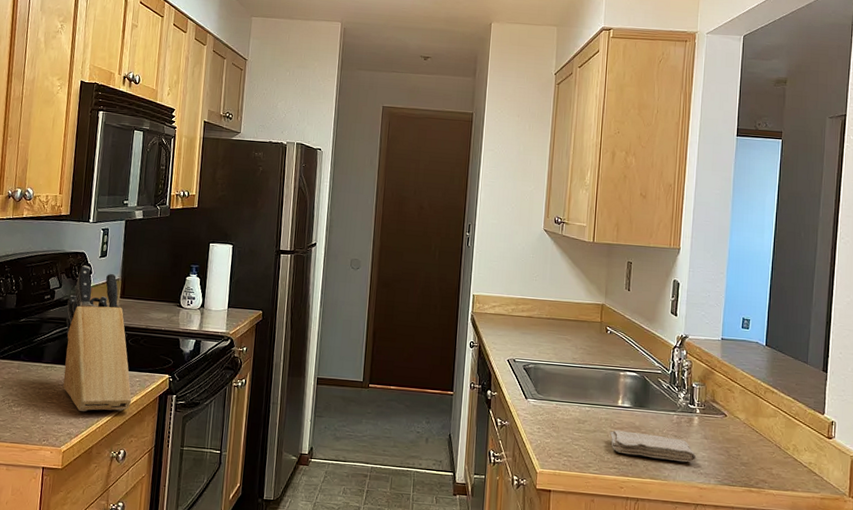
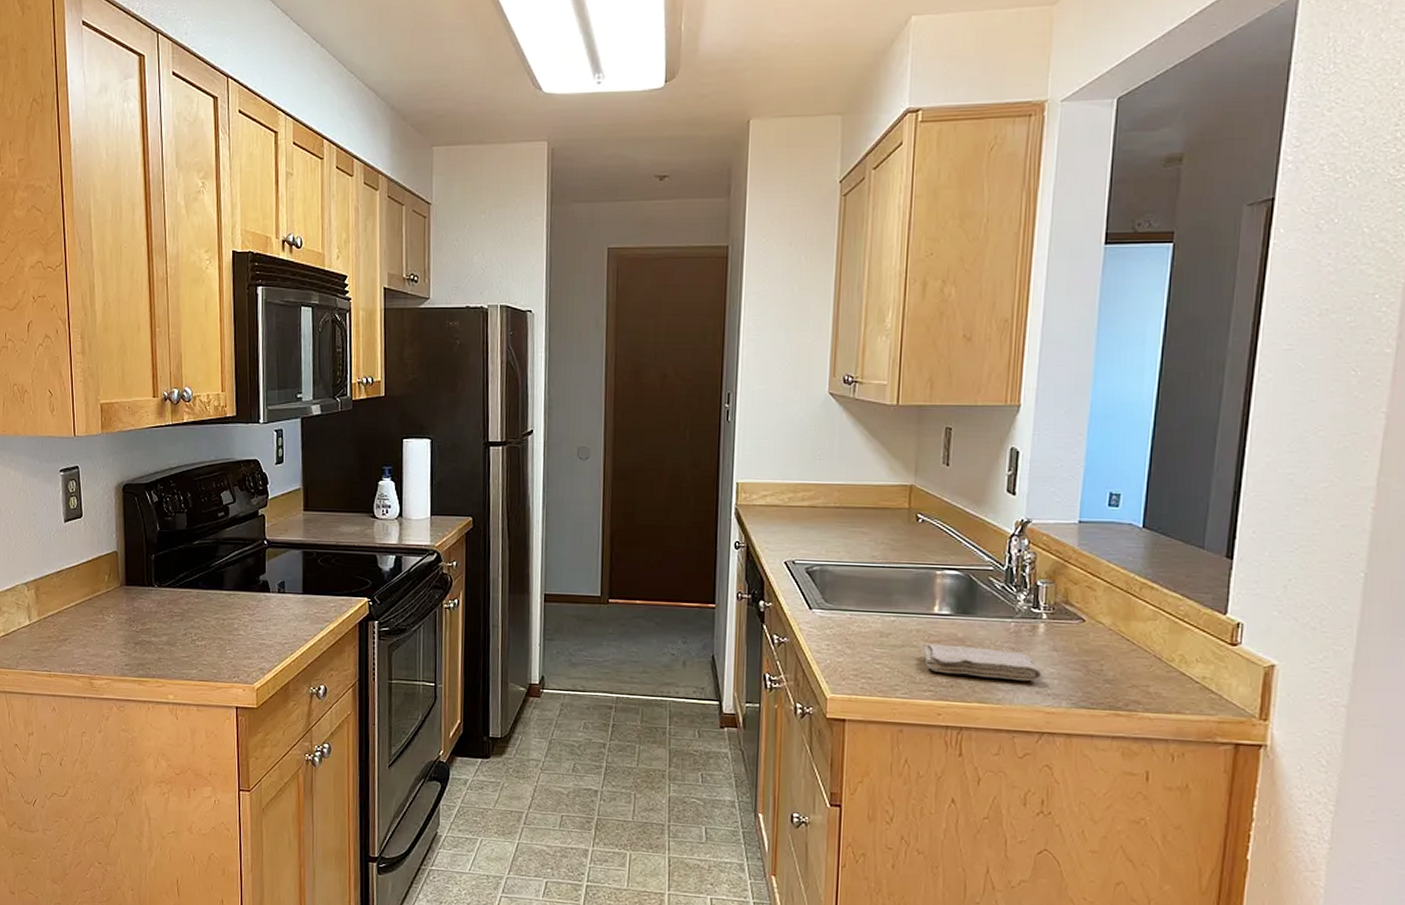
knife block: present [63,265,132,412] -> none [244,474,328,643]

